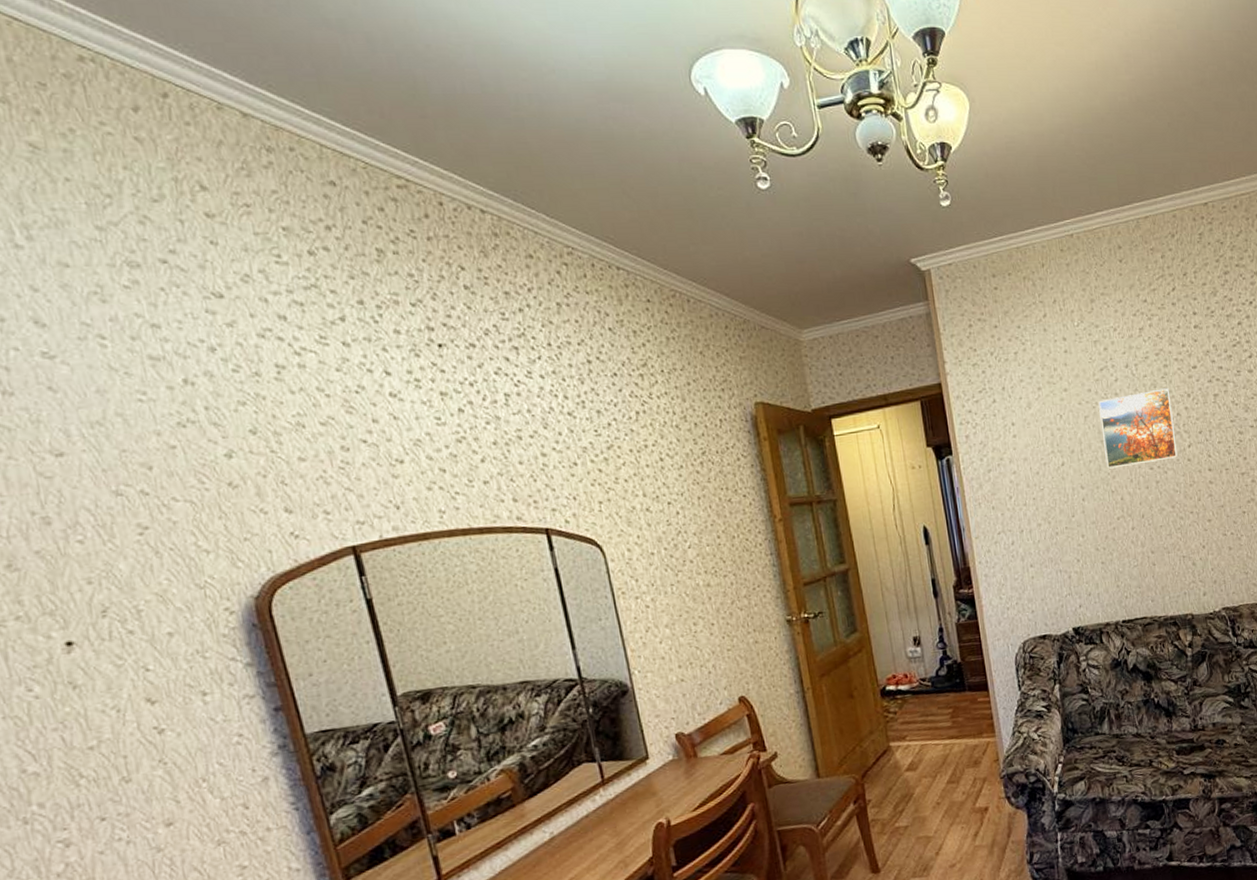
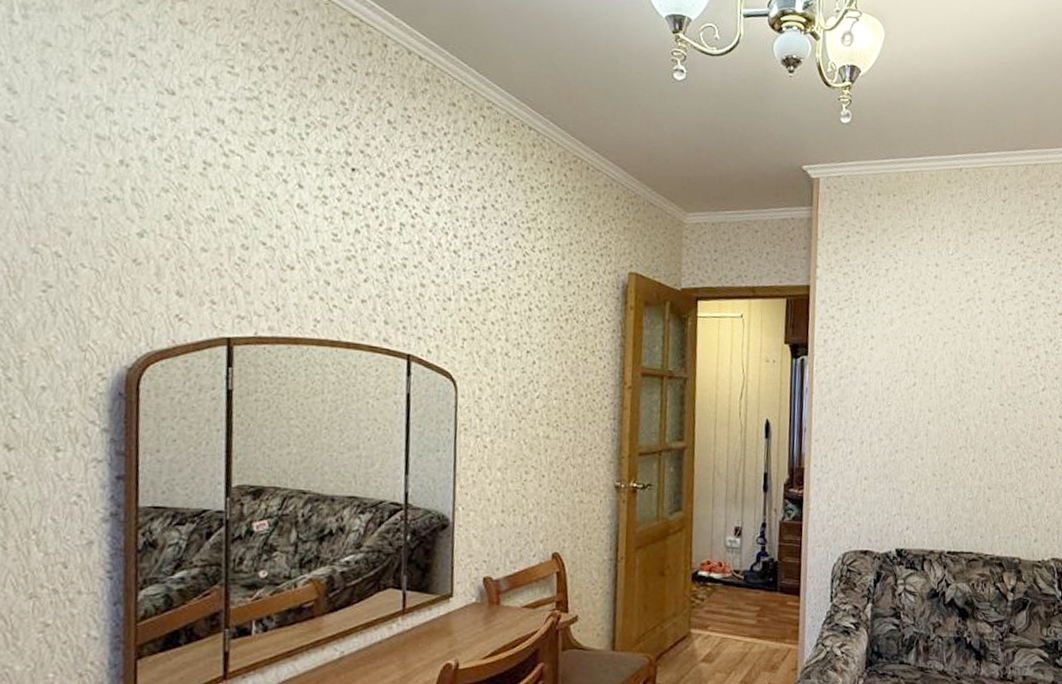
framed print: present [1098,388,1178,469] -> none [957,329,1032,399]

